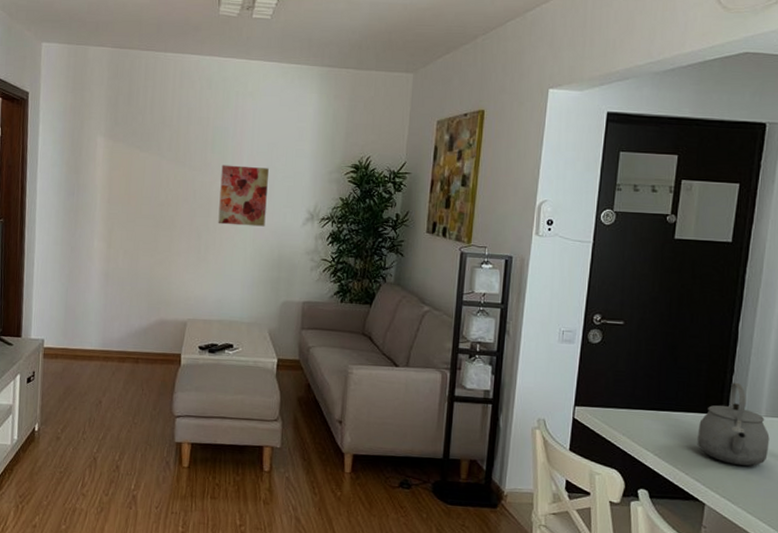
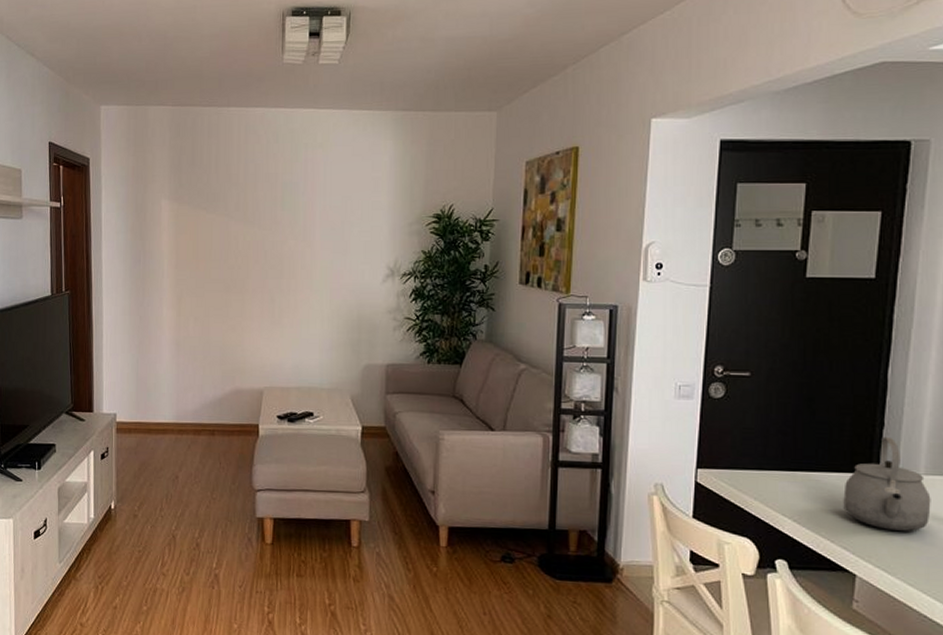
wall art: present [218,165,269,227] -> none [292,222,343,286]

